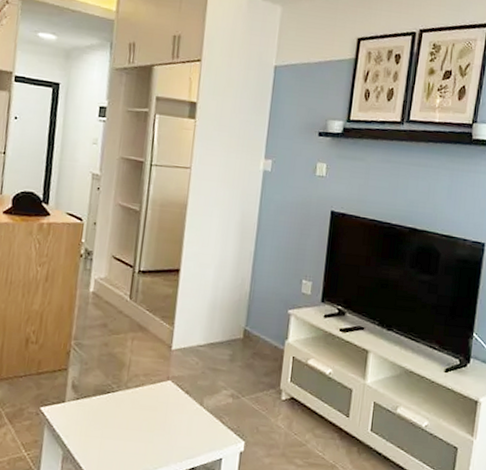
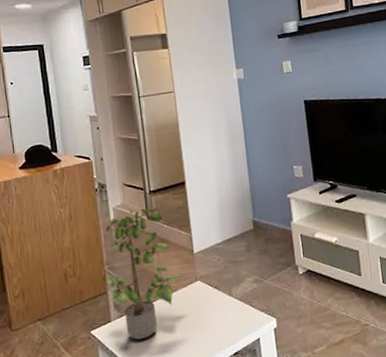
potted plant: none [69,284,154,430] -> present [104,204,183,340]

